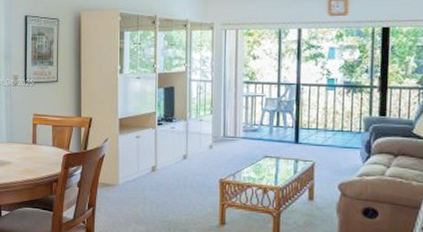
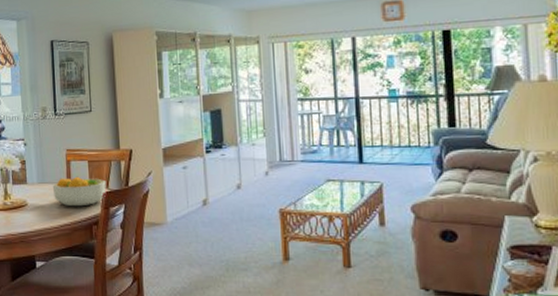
fruit bowl: none [19,138,67,166] -> present [52,176,106,207]

